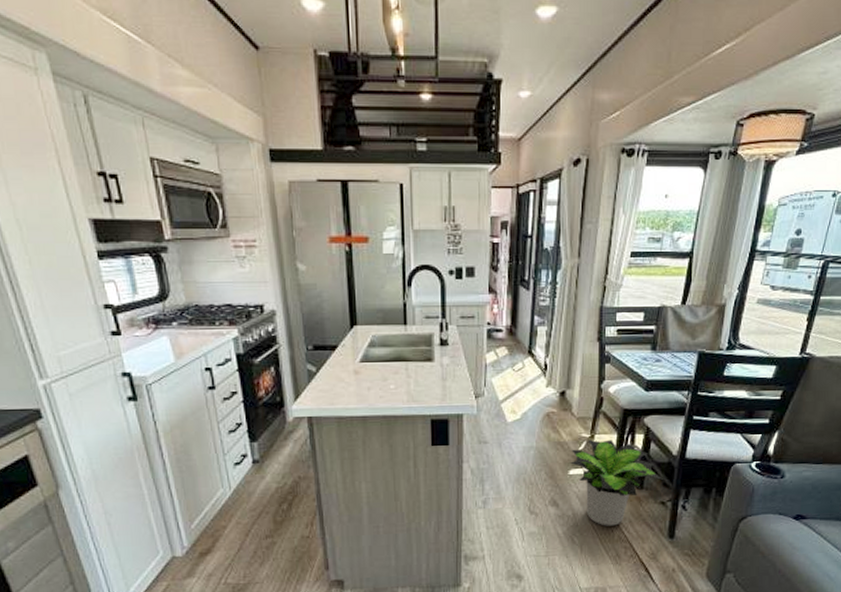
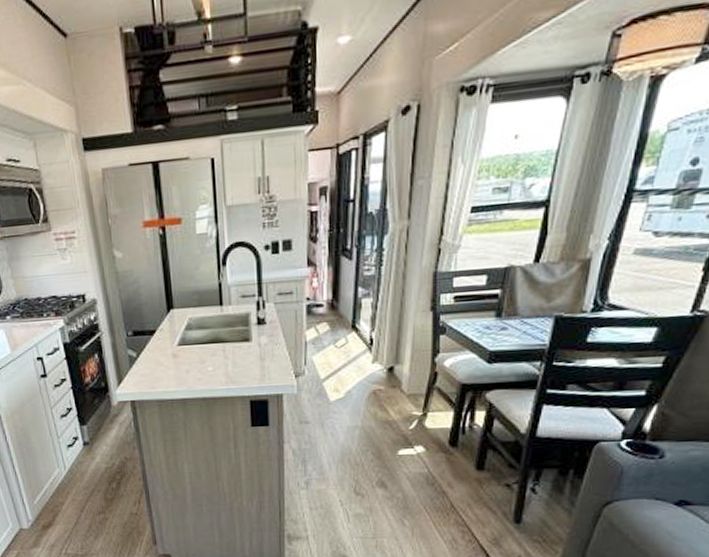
potted plant: present [570,439,663,526] -> none [400,417,508,509]

